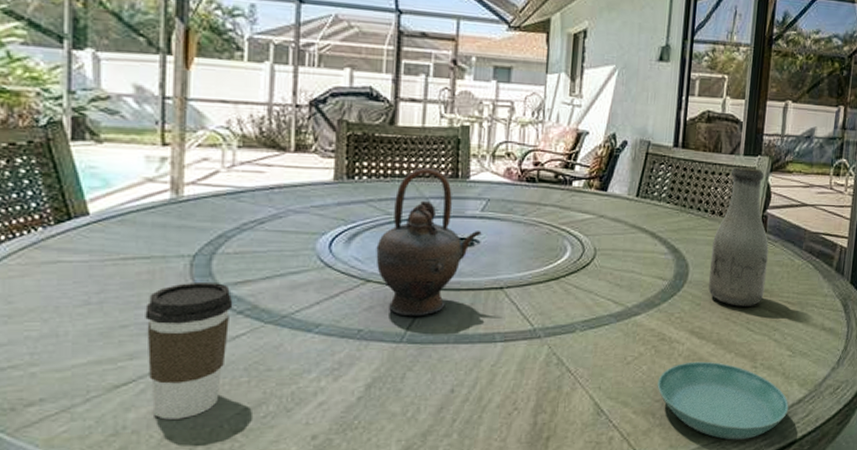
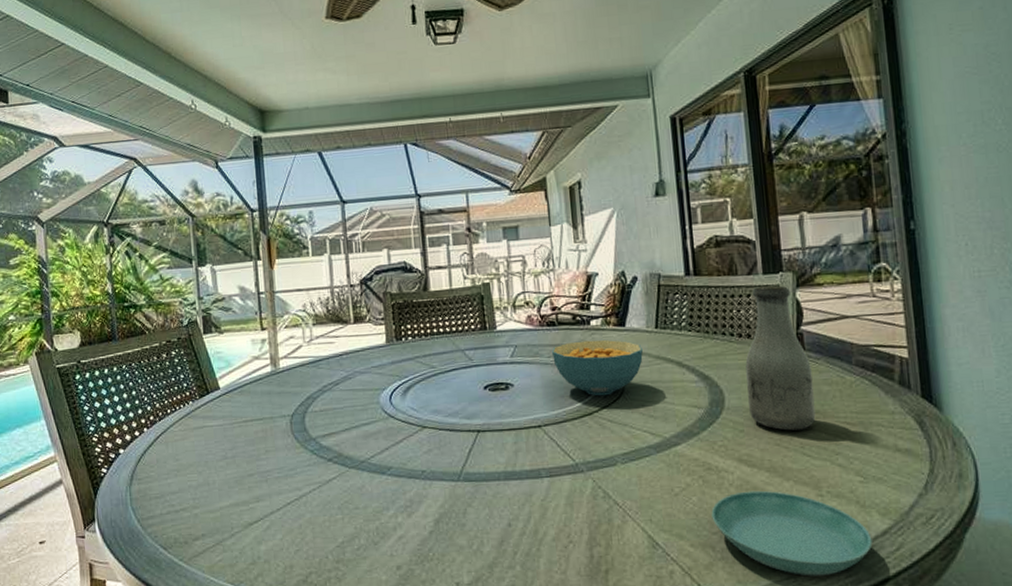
coffee cup: present [145,281,233,420] -> none [263,436,324,551]
teapot: present [376,167,482,317] -> none [427,323,514,457]
cereal bowl: none [527,201,620,261] -> present [552,339,643,396]

